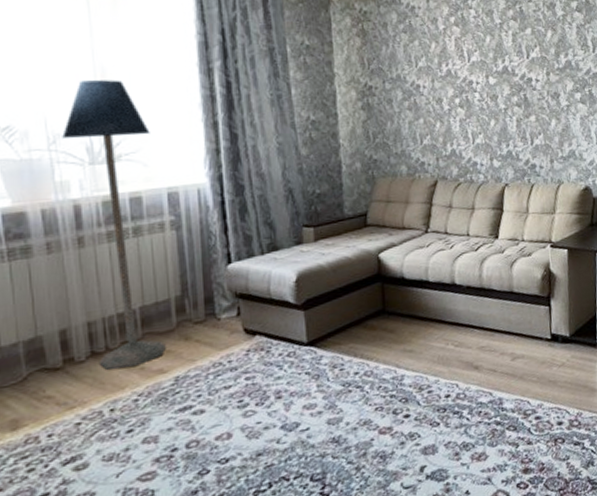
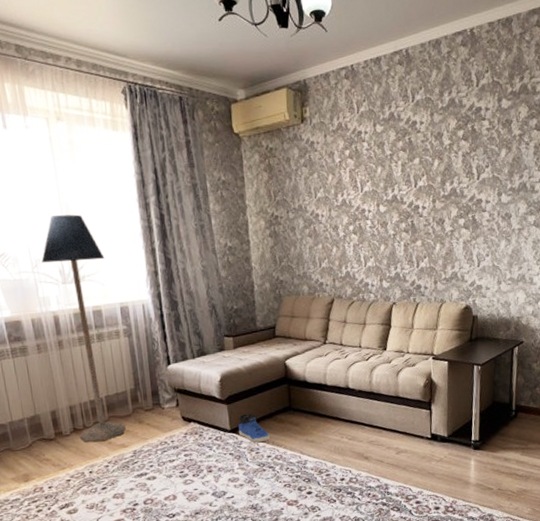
sneaker: none [318,320,358,357] -> present [238,413,270,442]

